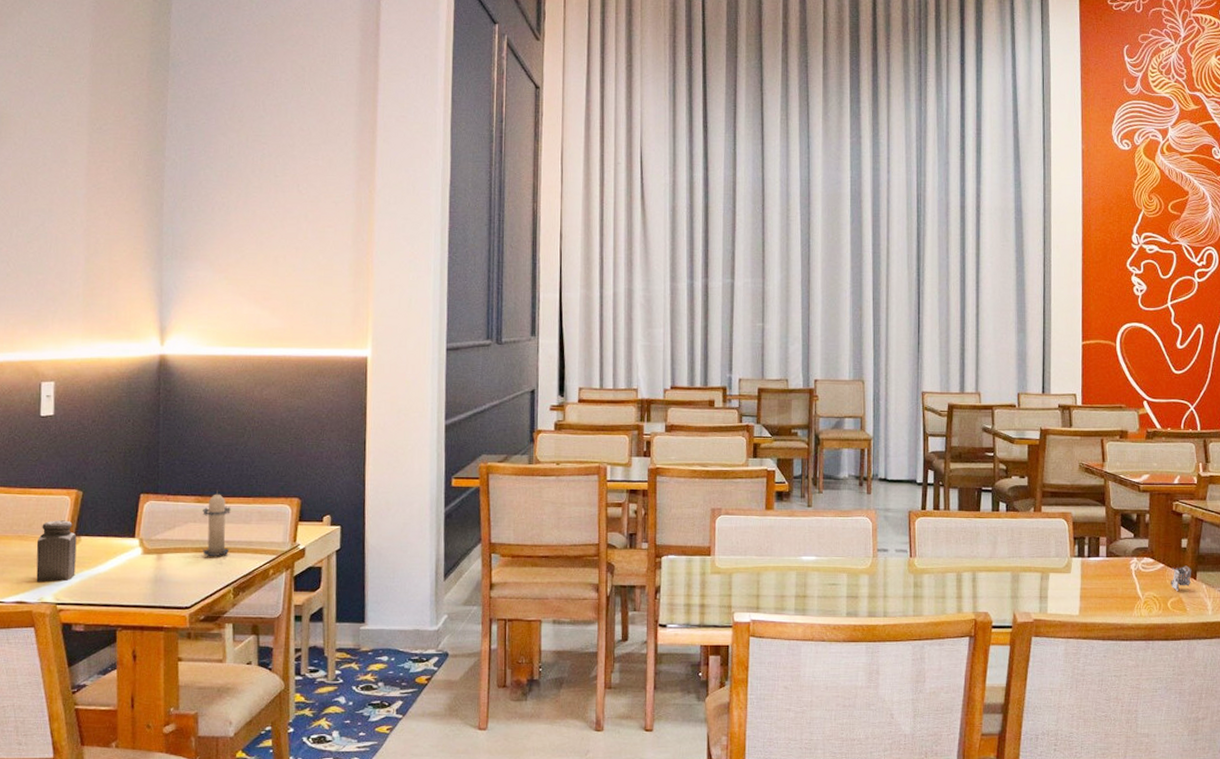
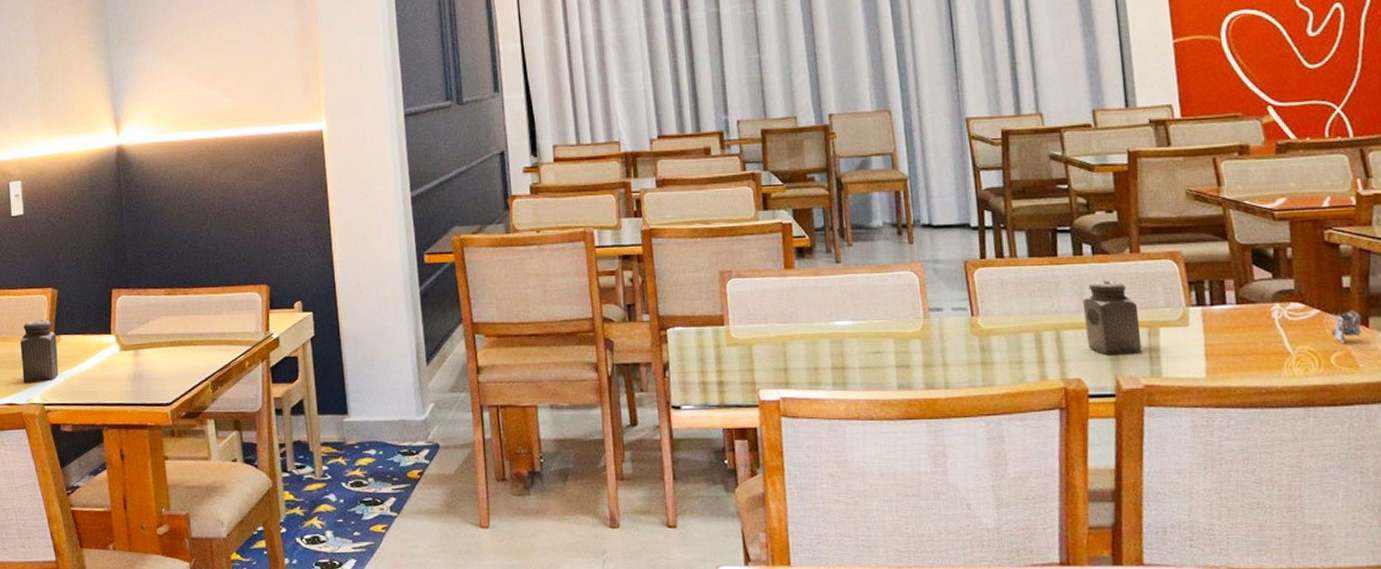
candle: present [202,490,232,556] -> none [173,281,204,350]
salt shaker: none [995,533,1036,594] -> present [1082,280,1143,355]

